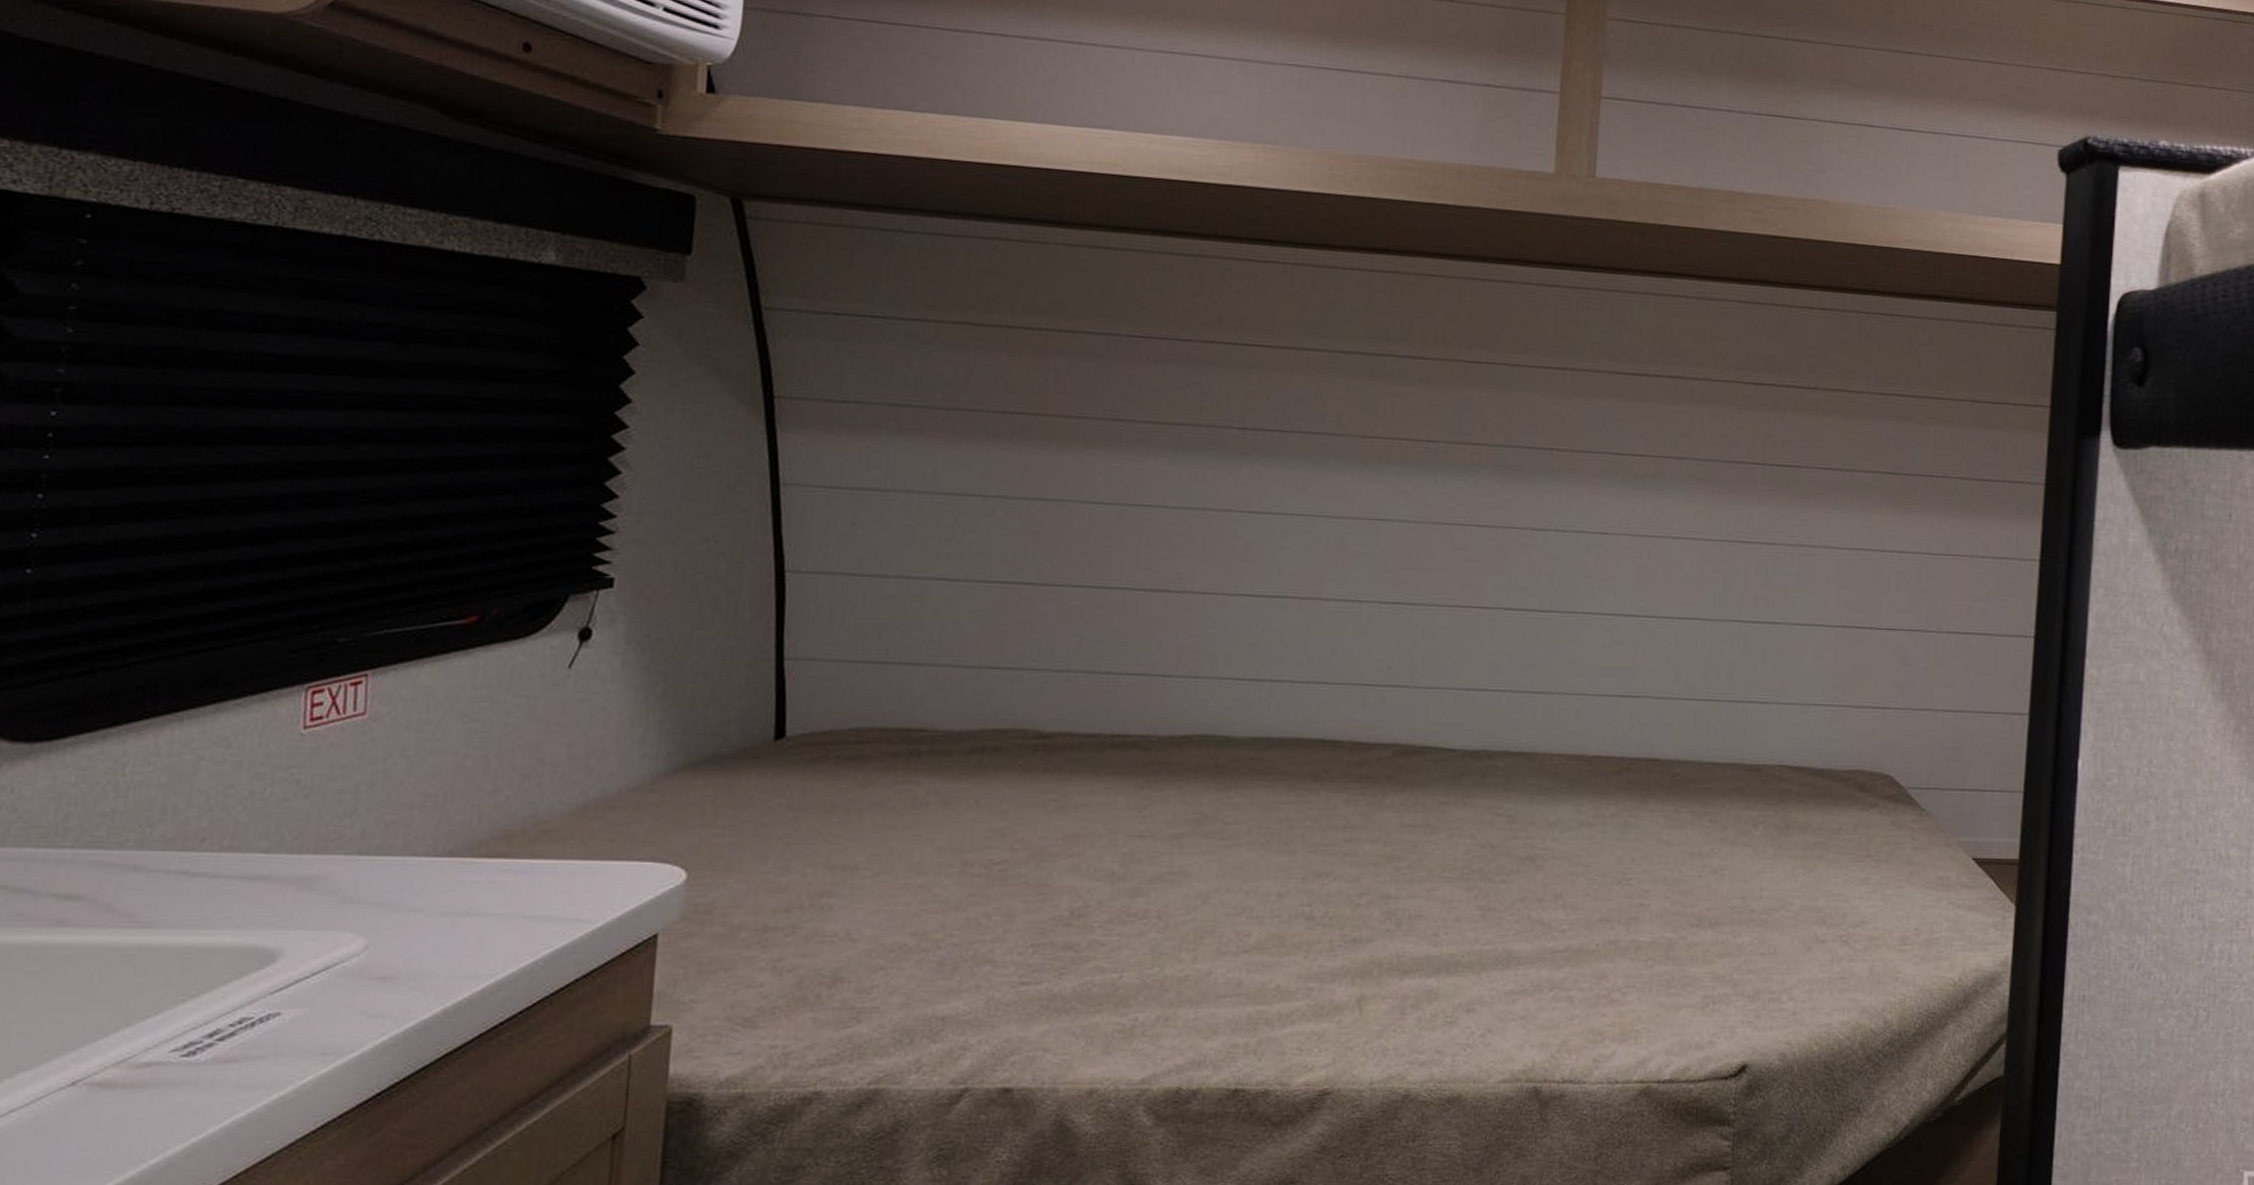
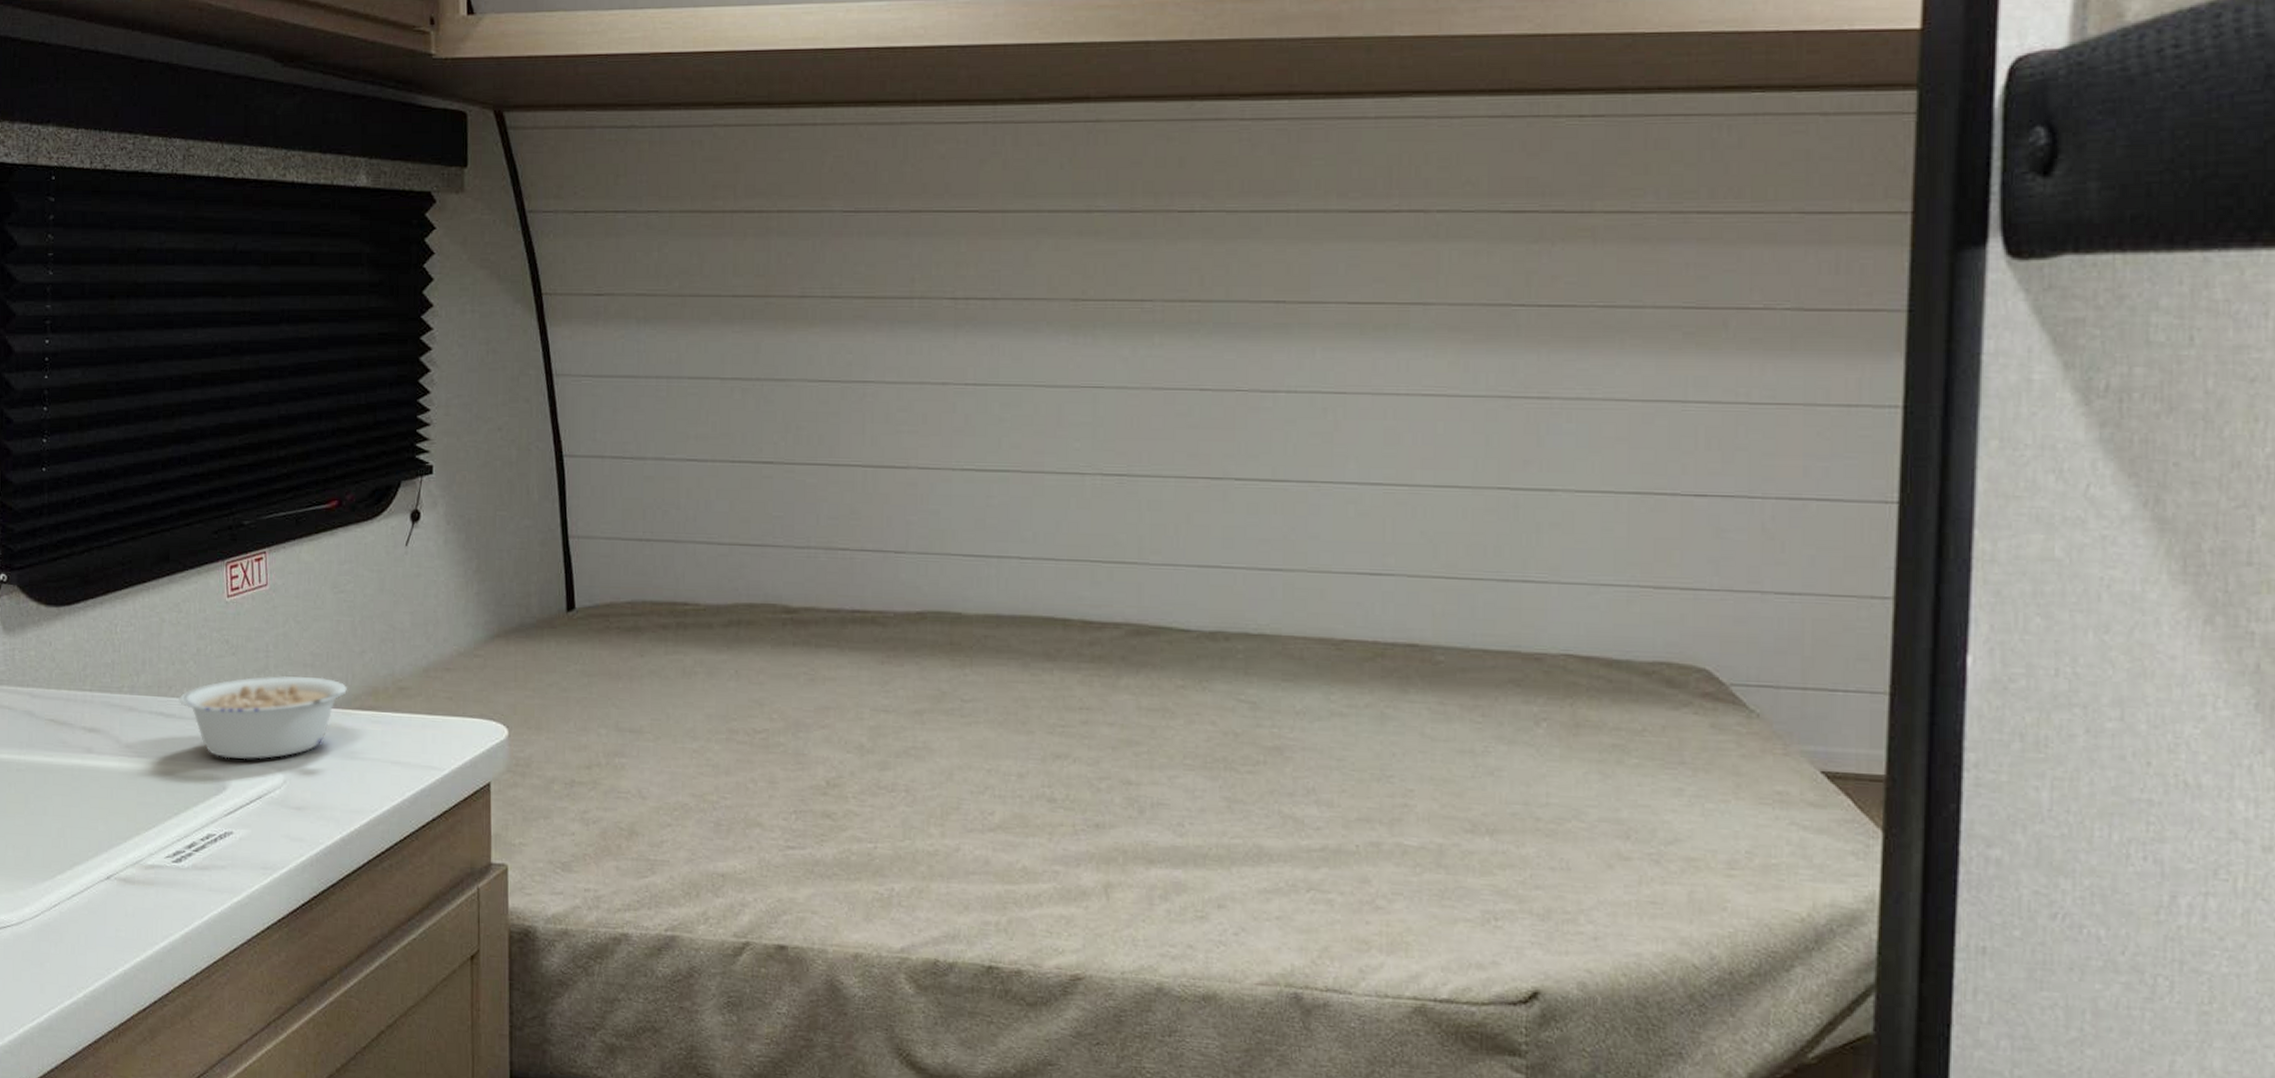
legume: none [214,821,470,924] -> present [179,676,347,759]

